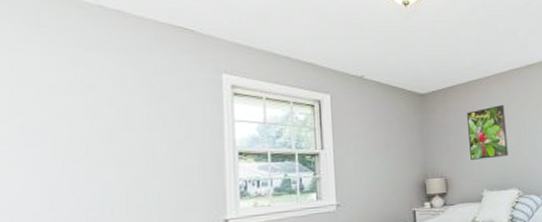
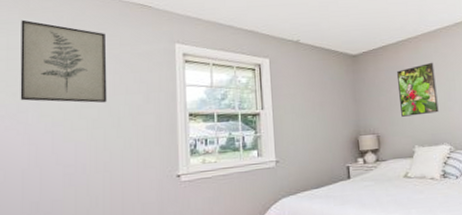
wall art: none [29,37,141,139] -> present [20,19,107,103]

